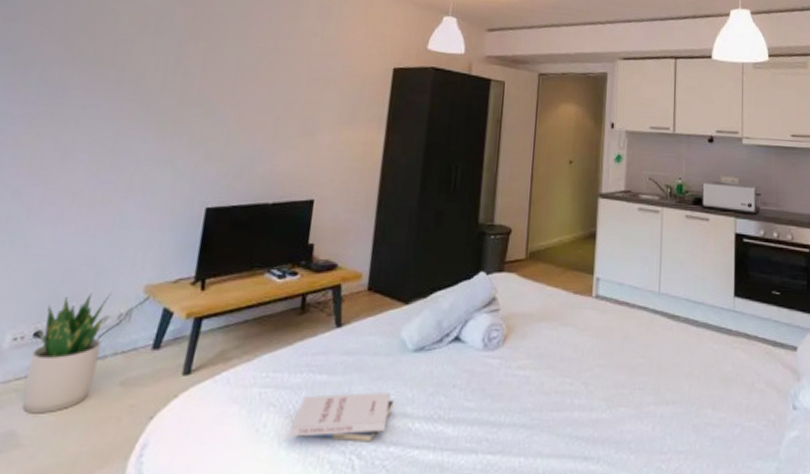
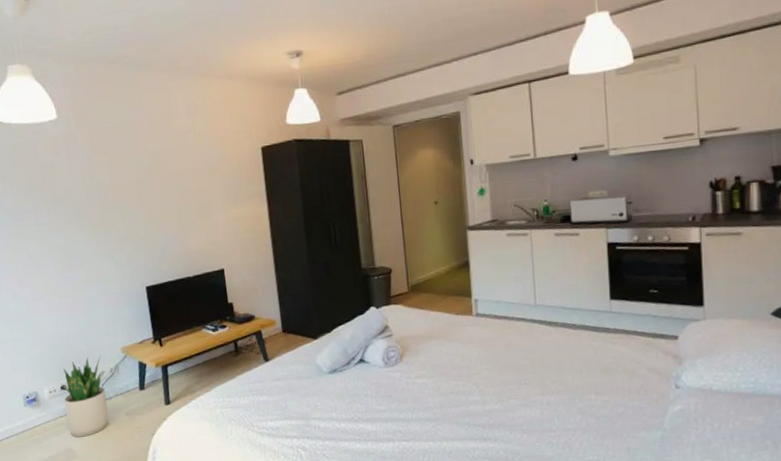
books: present [289,393,394,442] -> none [249,405,322,440]

